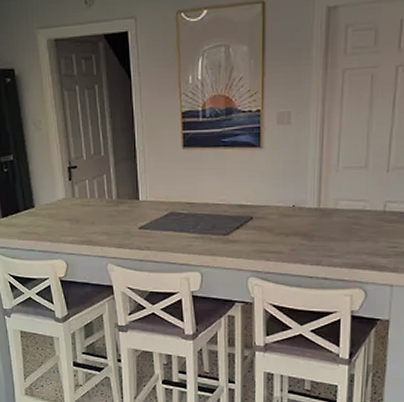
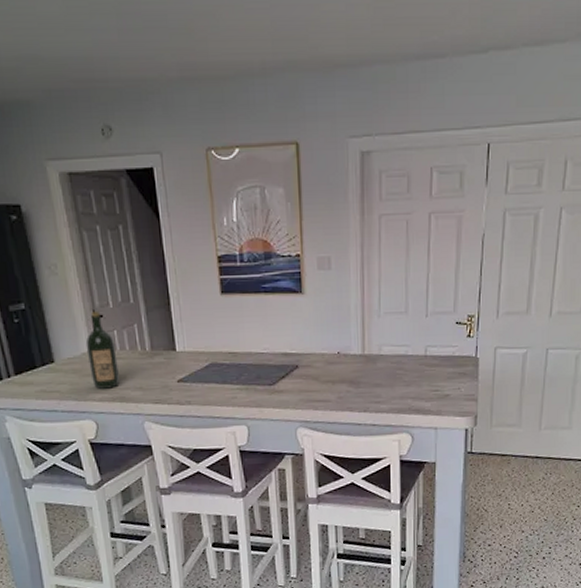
wine bottle: none [61,163,88,232] -> present [85,311,120,389]

